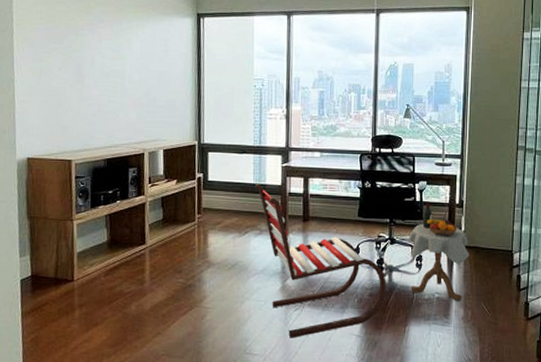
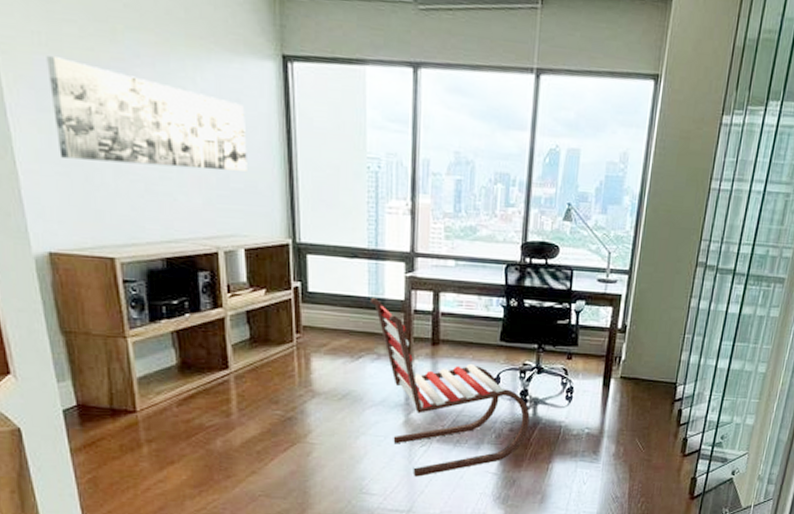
wall art: none [43,26,170,94] -> present [46,56,247,171]
side table: present [409,201,469,302] -> none [557,325,628,438]

